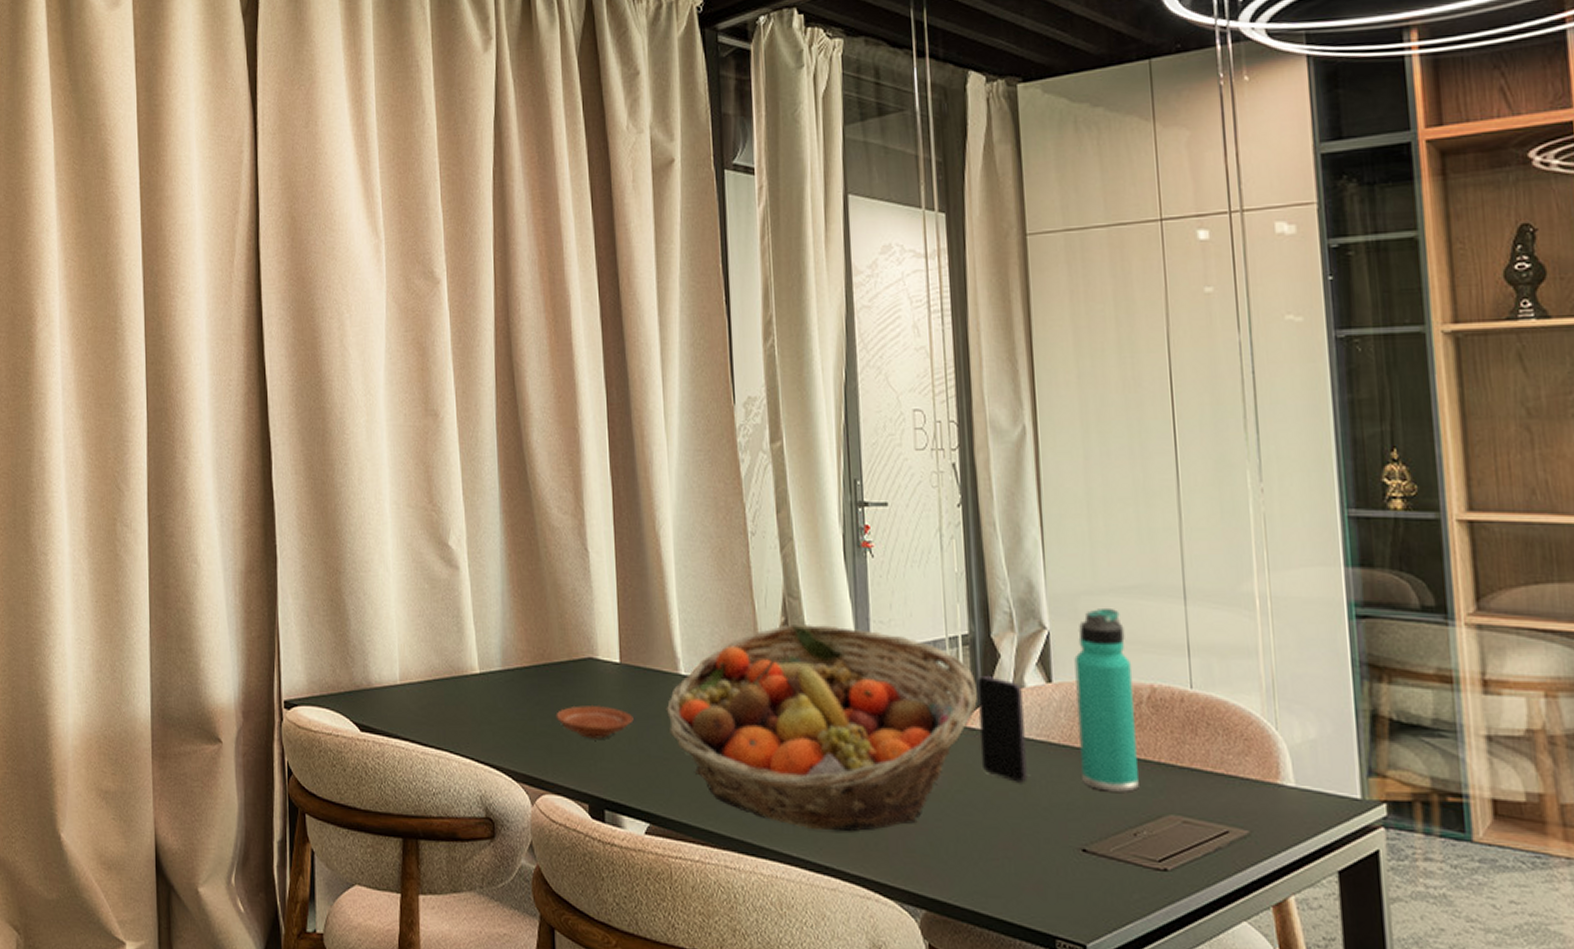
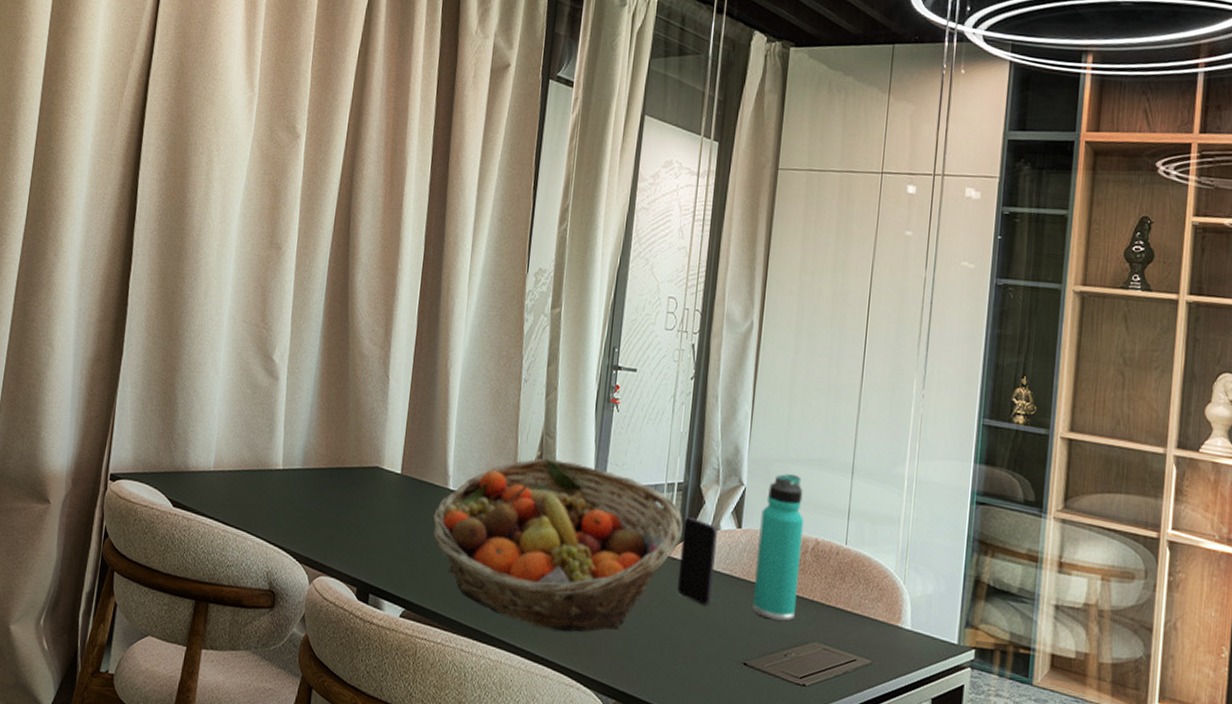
plate: present [556,704,634,739] -> none [340,505,405,535]

